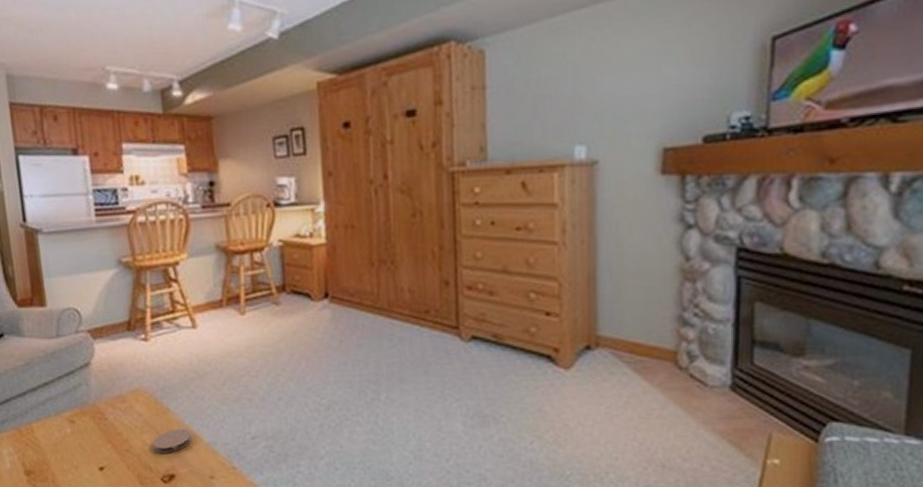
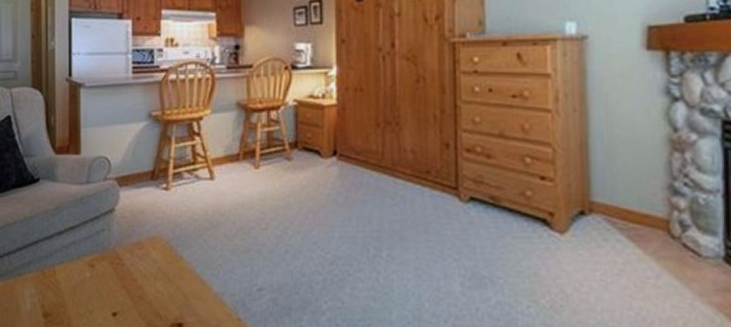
coaster: present [152,428,192,453] -> none [164,276,201,302]

